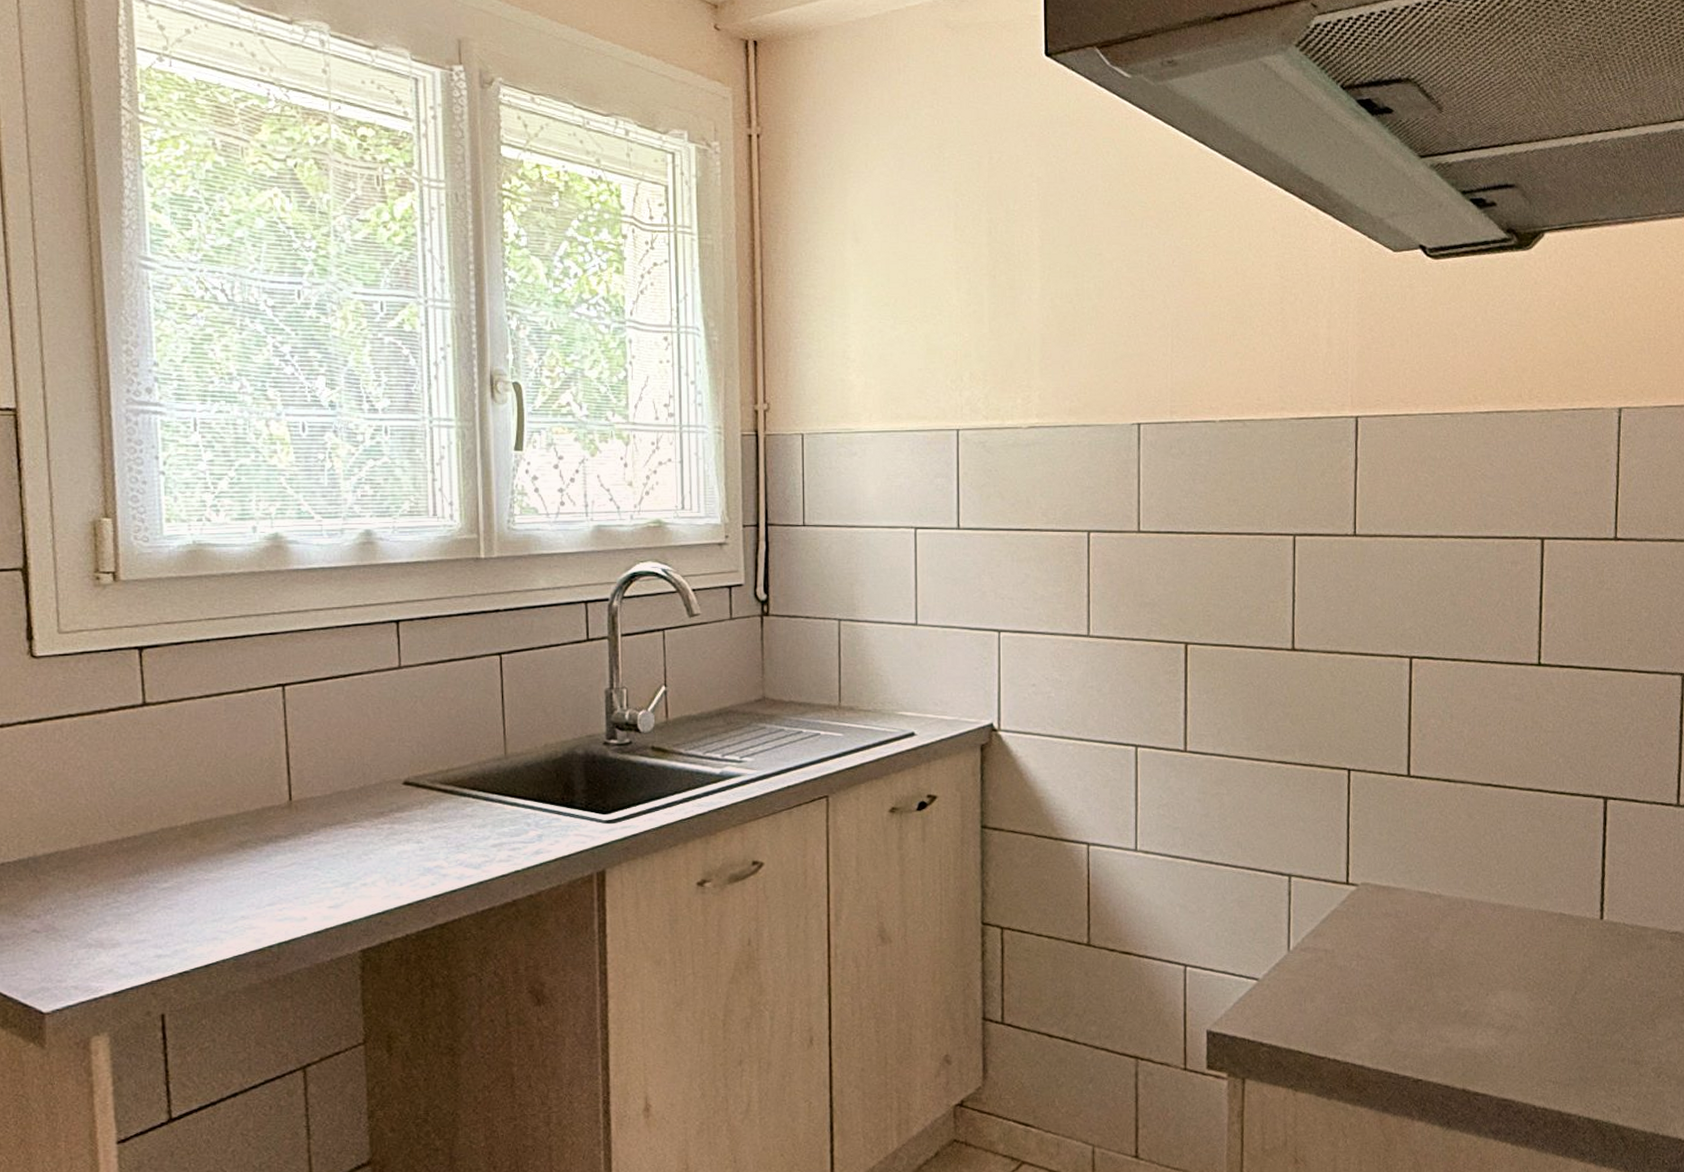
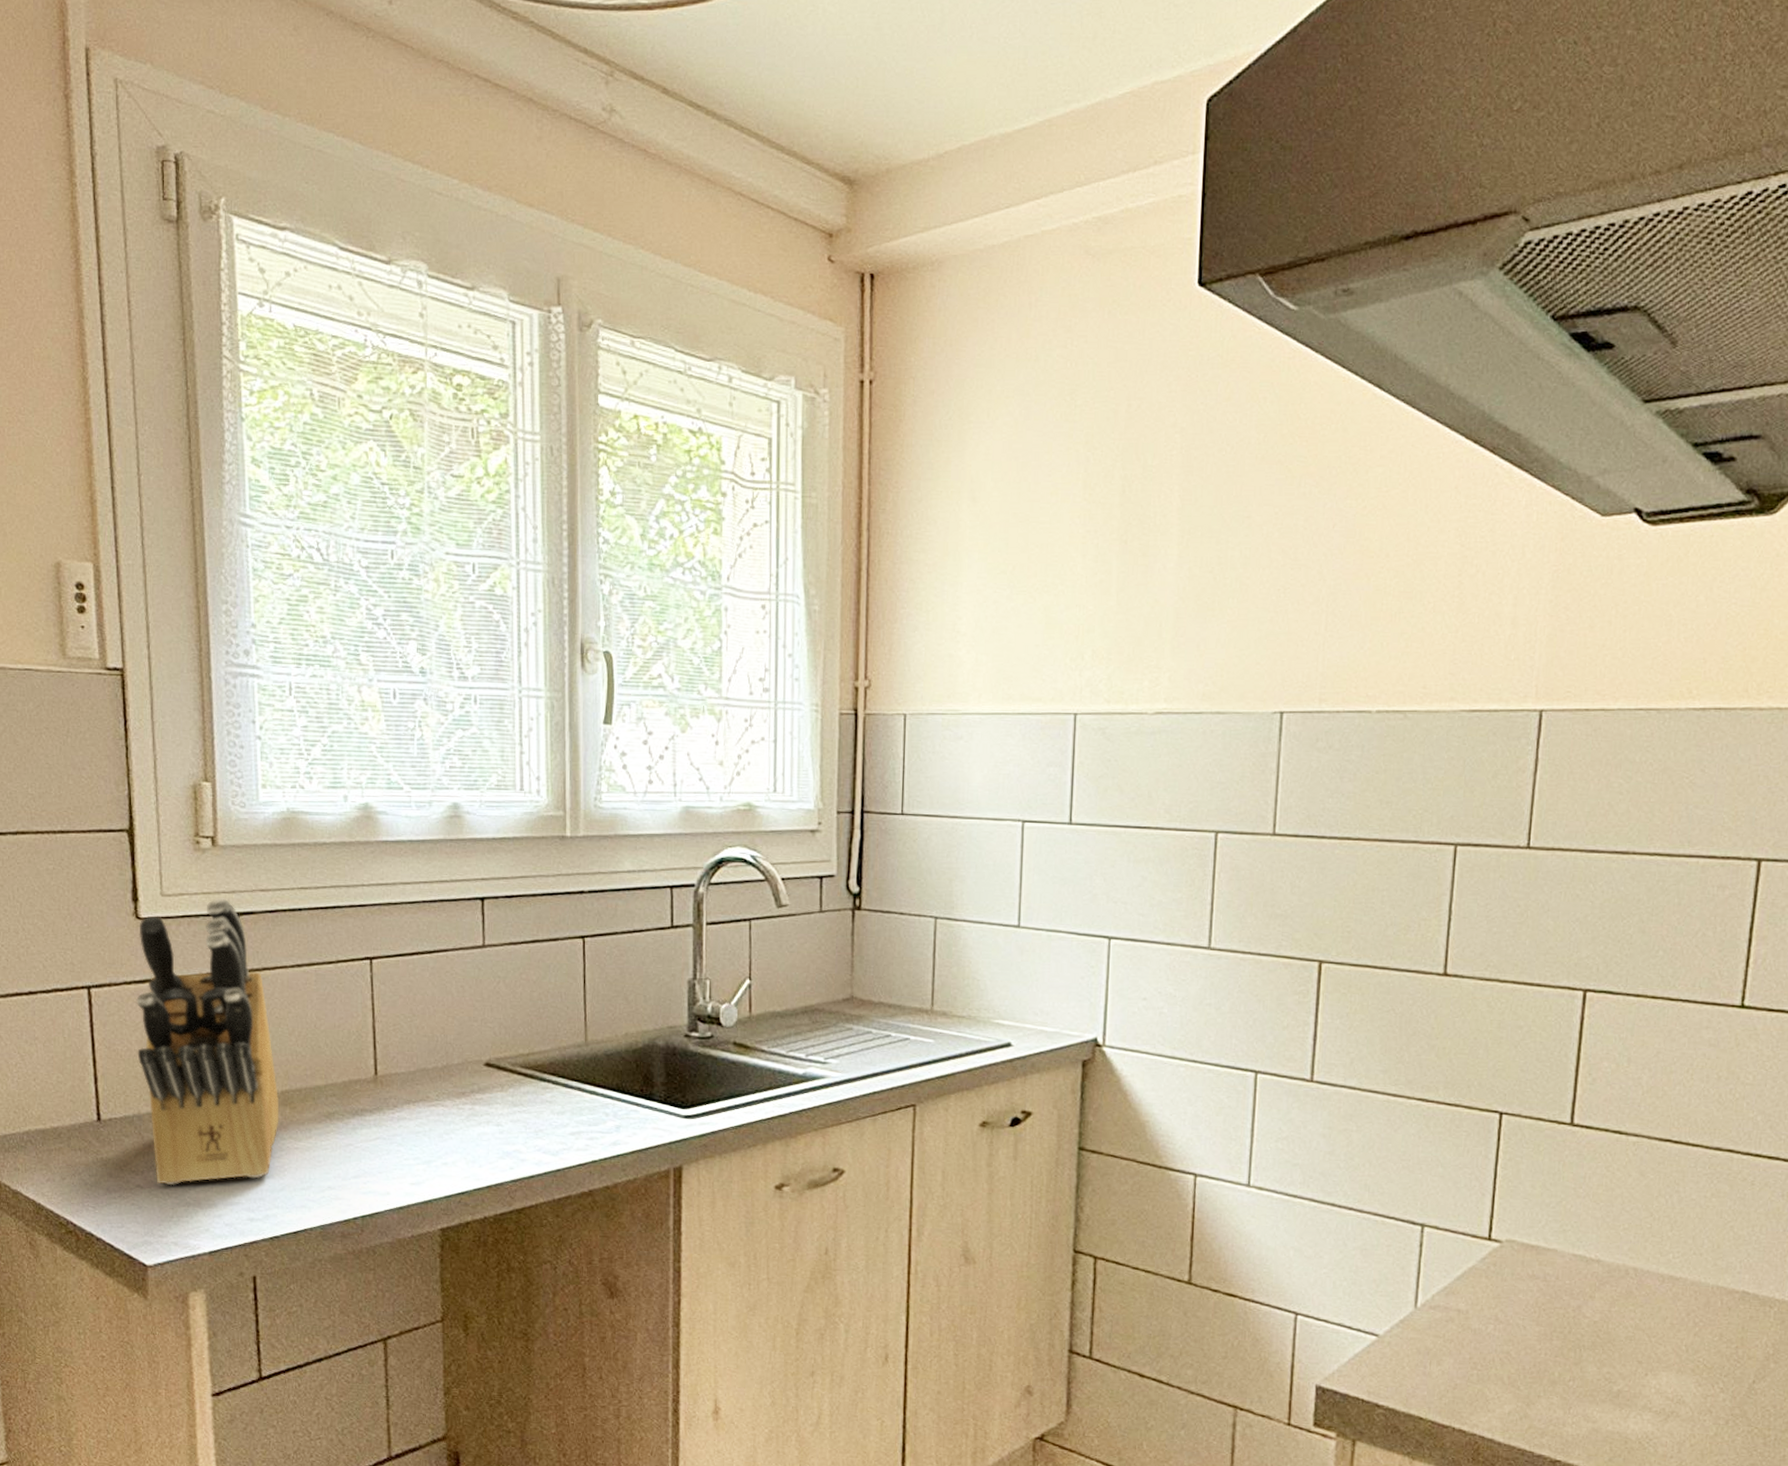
knife block: none [30,632,188,928] -> present [135,898,280,1186]

